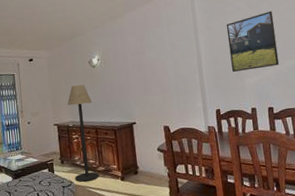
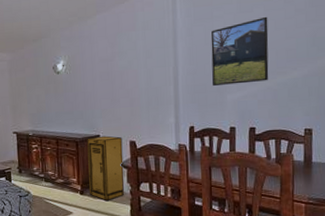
floor lamp: present [67,84,99,182] -> none [28,92,57,193]
storage cabinet: none [124,122,162,186] -> present [87,136,124,201]

